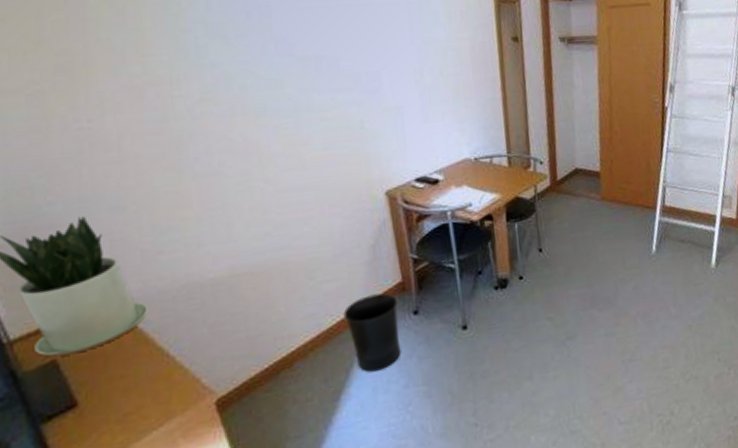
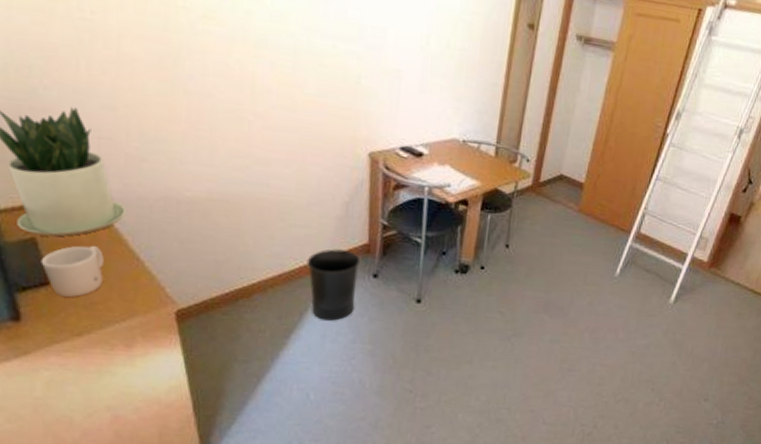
mug: none [64,353,133,417] -> present [40,245,104,298]

